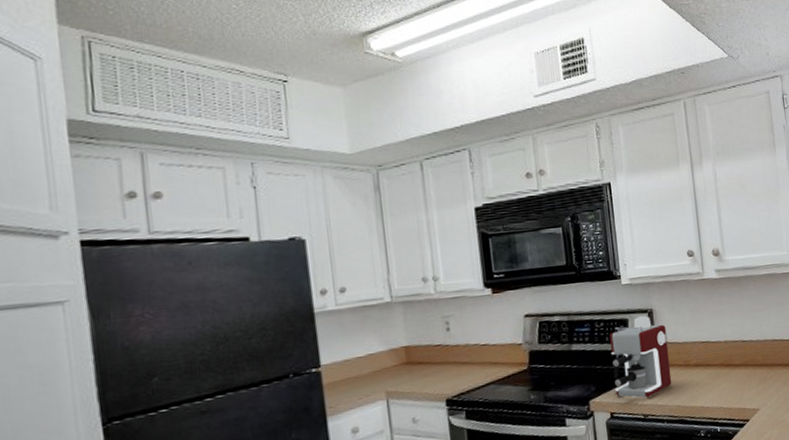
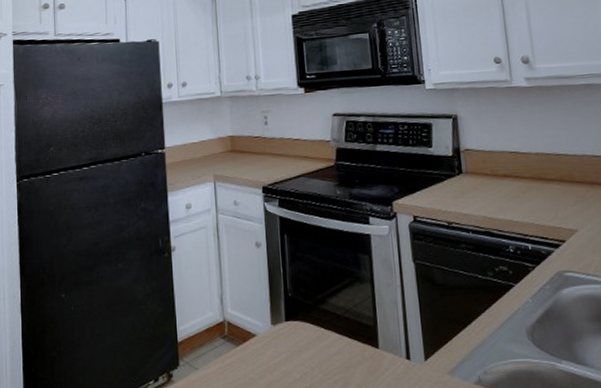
coffee maker: present [610,316,672,398] -> none [413,121,478,205]

